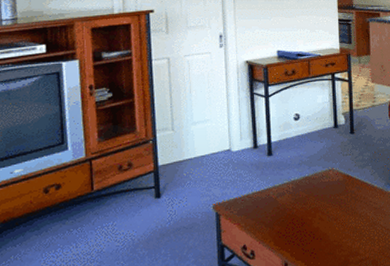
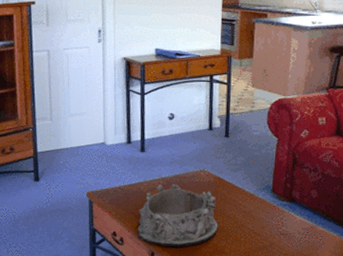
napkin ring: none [268,186,351,255] -> present [137,184,218,247]

